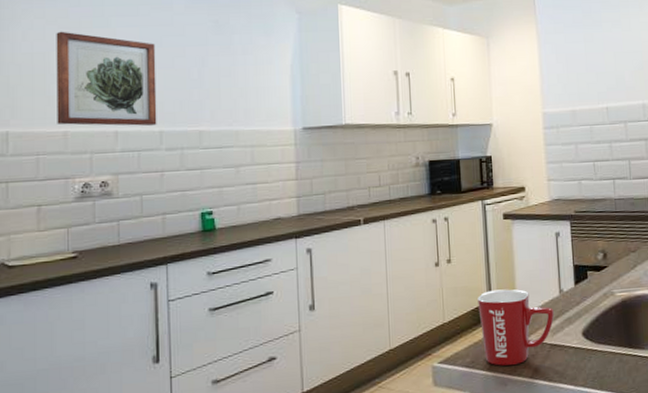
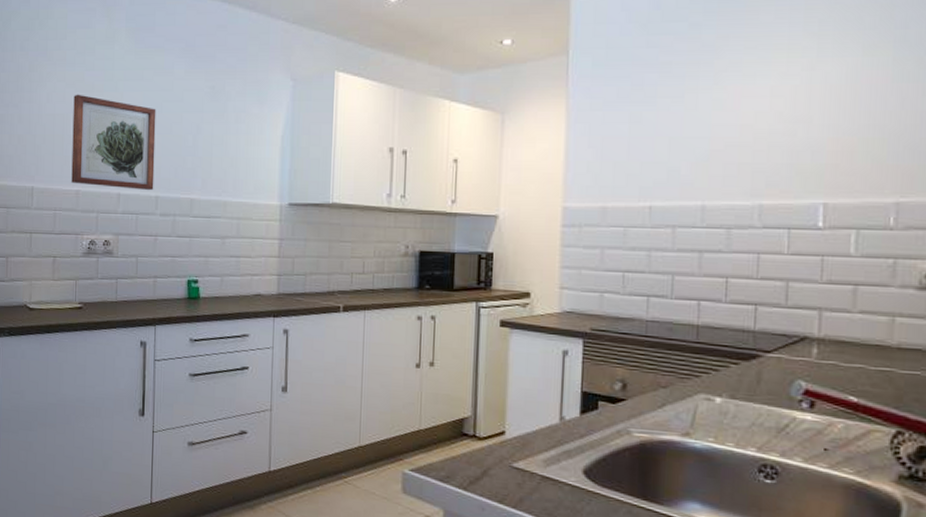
mug: present [478,289,555,366] -> none [460,403,551,490]

